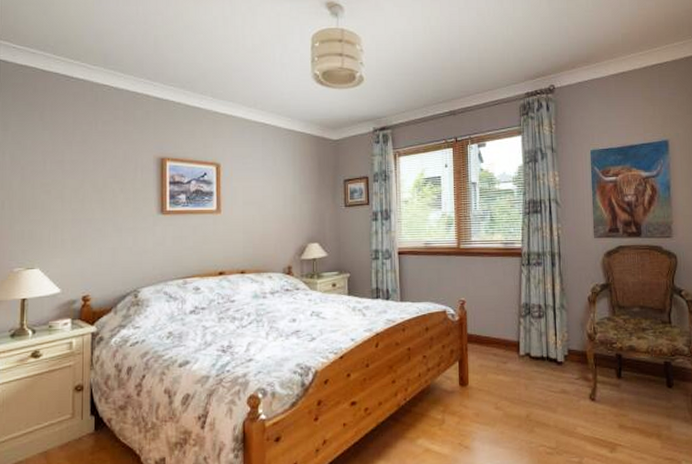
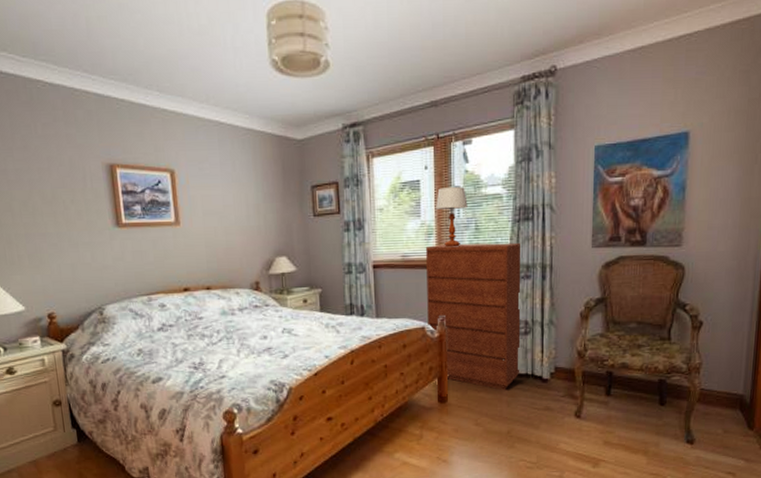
dresser: none [446,232,537,373] -> present [425,242,522,390]
table lamp: none [455,183,483,236] -> present [436,187,468,247]

